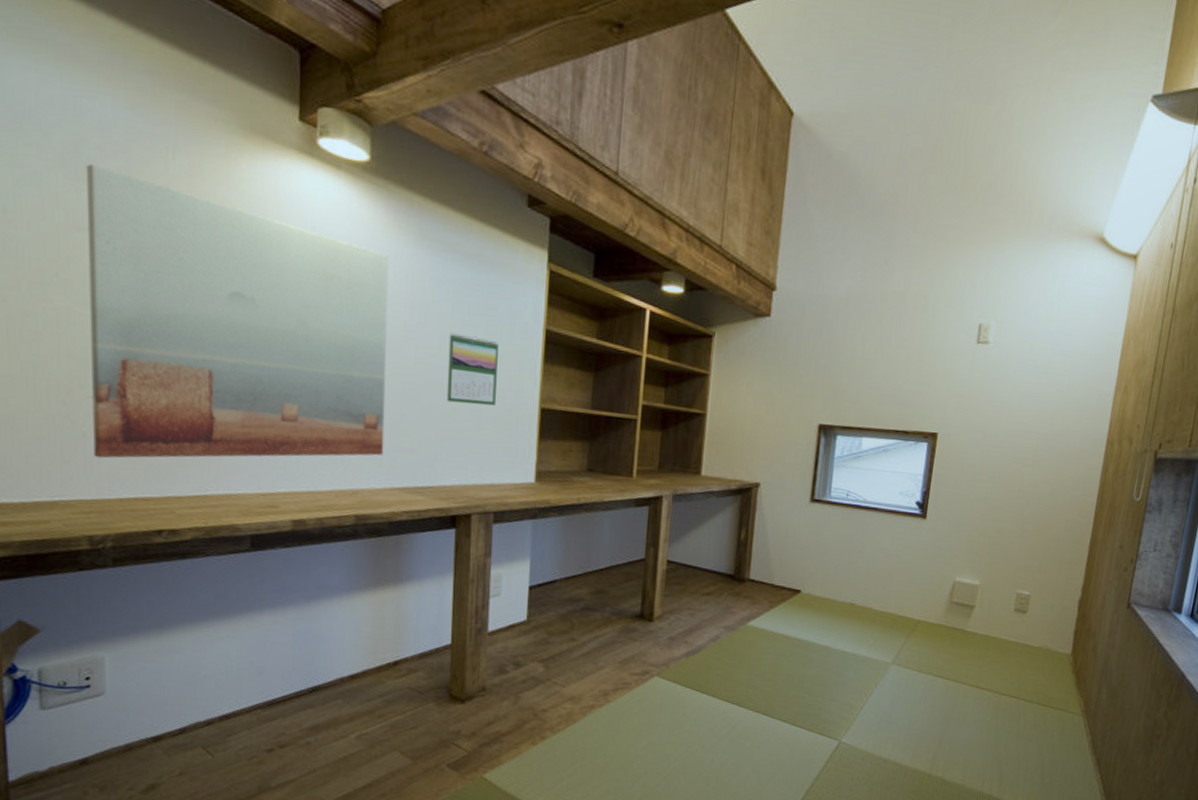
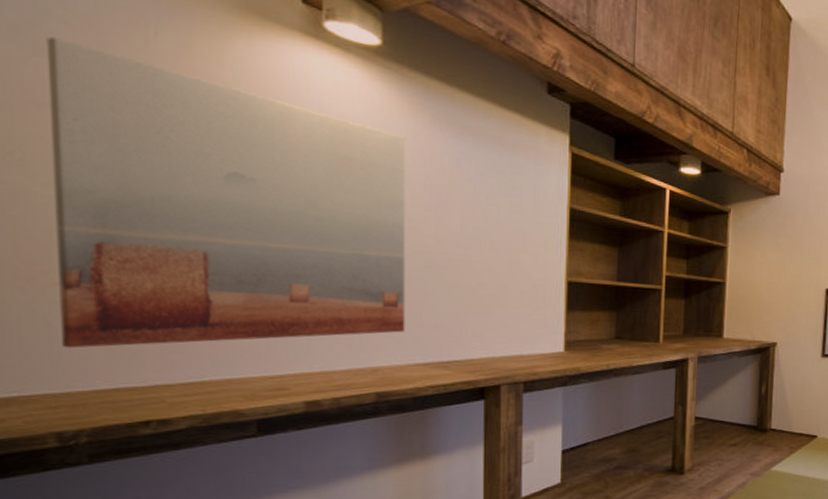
calendar: present [446,333,498,405] -> none [471,212,523,281]

